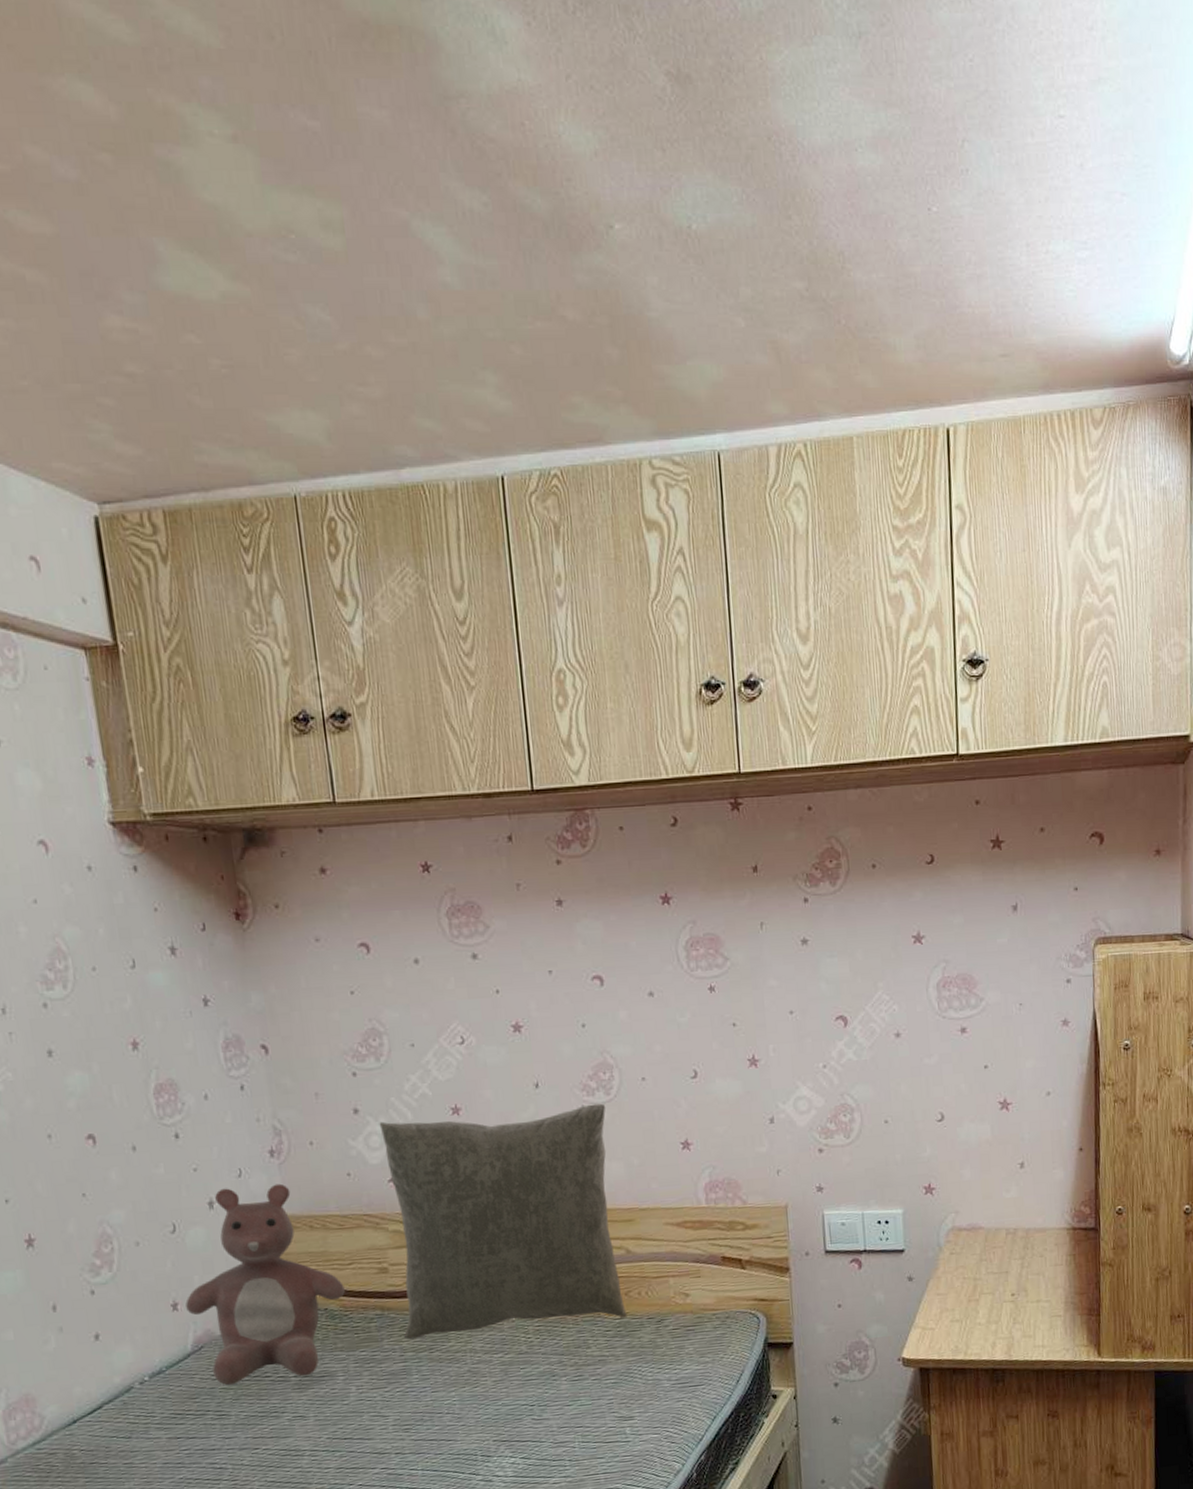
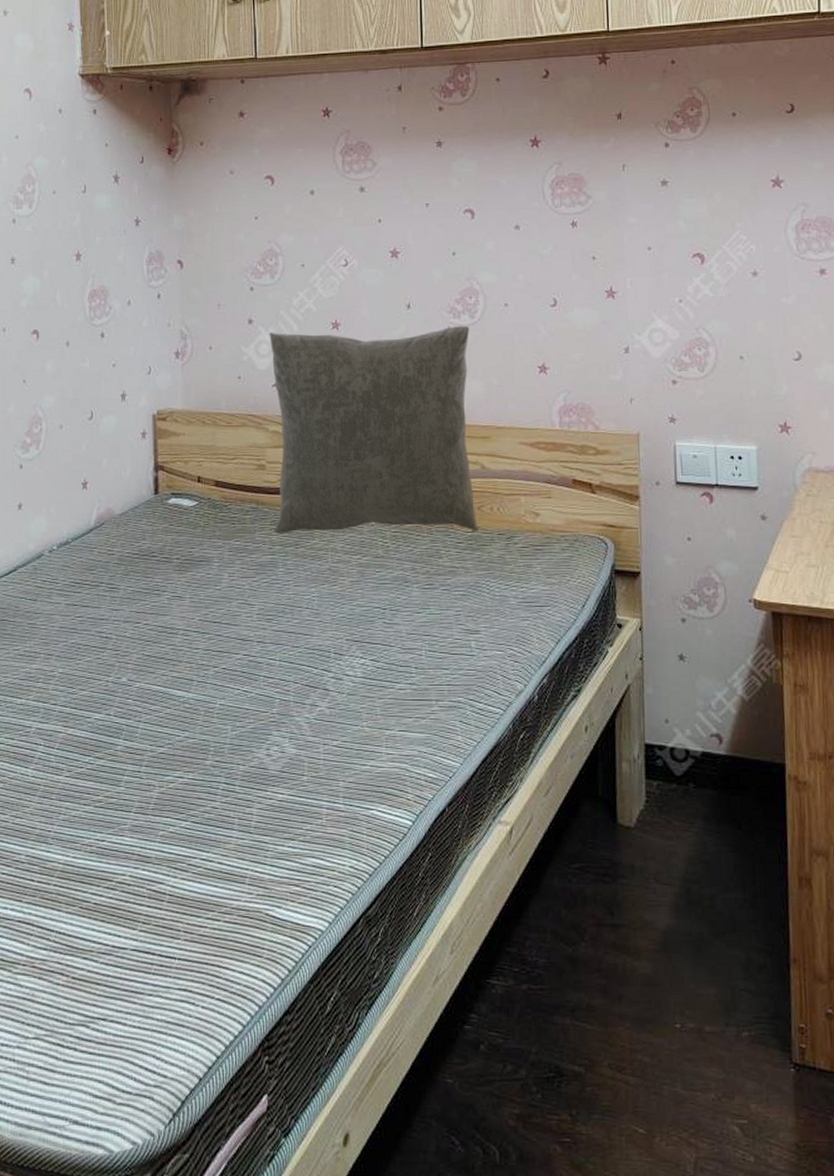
stuffed animal: present [185,1183,345,1386] -> none [94,382,227,561]

